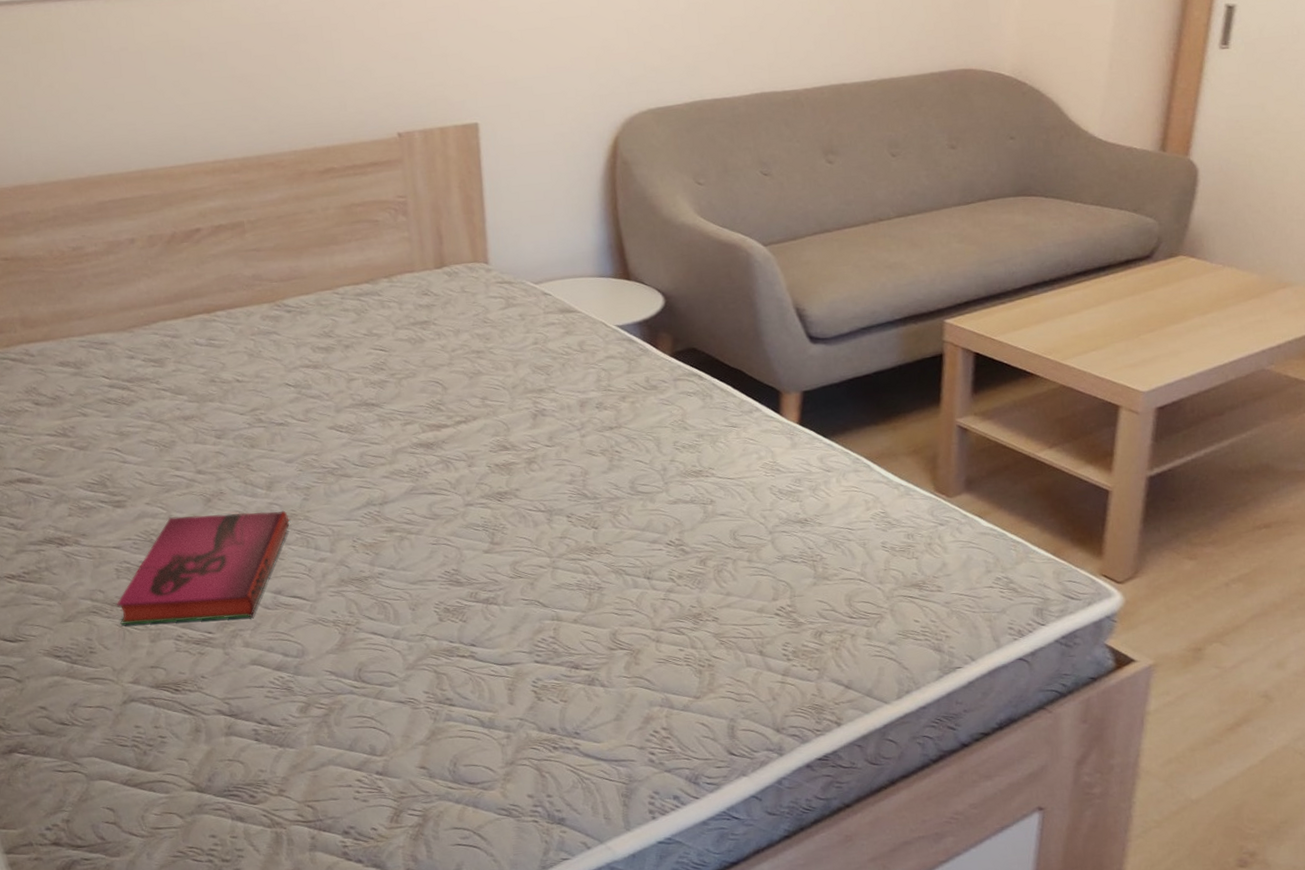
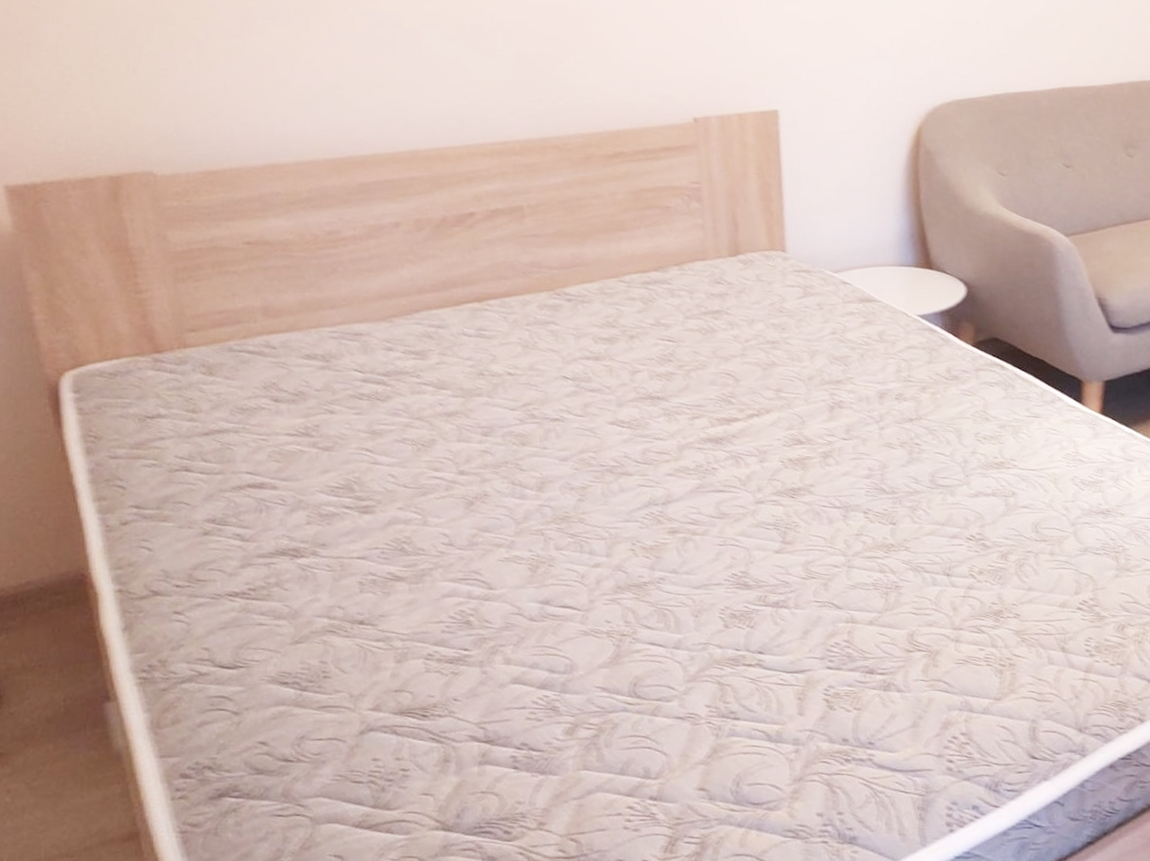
hardback book: present [117,510,290,625] -> none [358,512,562,645]

